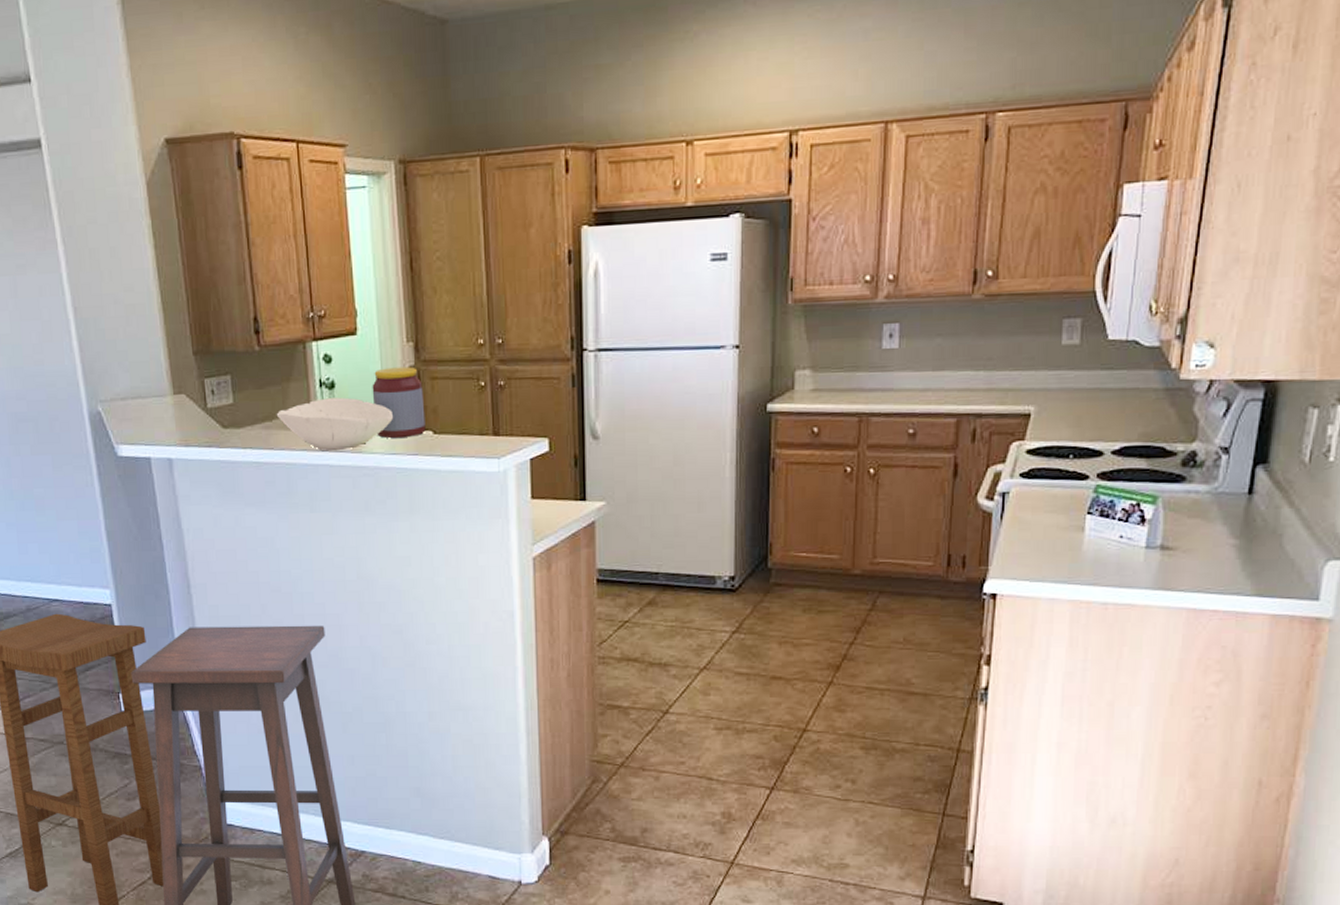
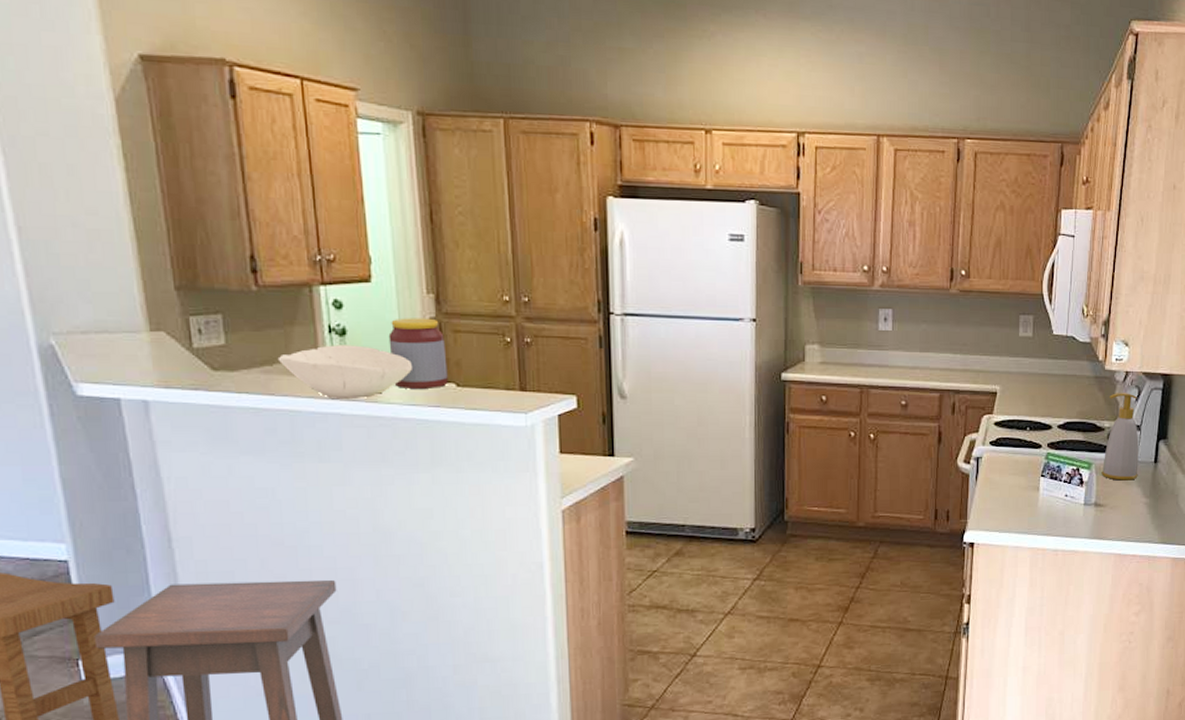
soap bottle: none [1171,407,1226,517] -> present [1101,393,1139,481]

